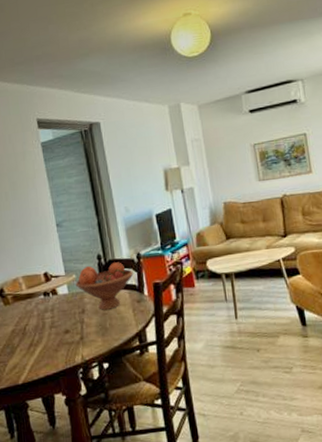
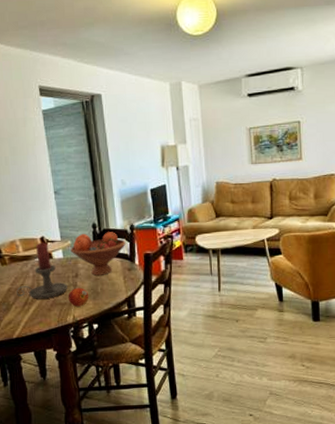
candle holder: none [21,278,74,340] -> present [17,242,67,299]
fruit: none [75,324,98,345] -> present [68,287,89,307]

